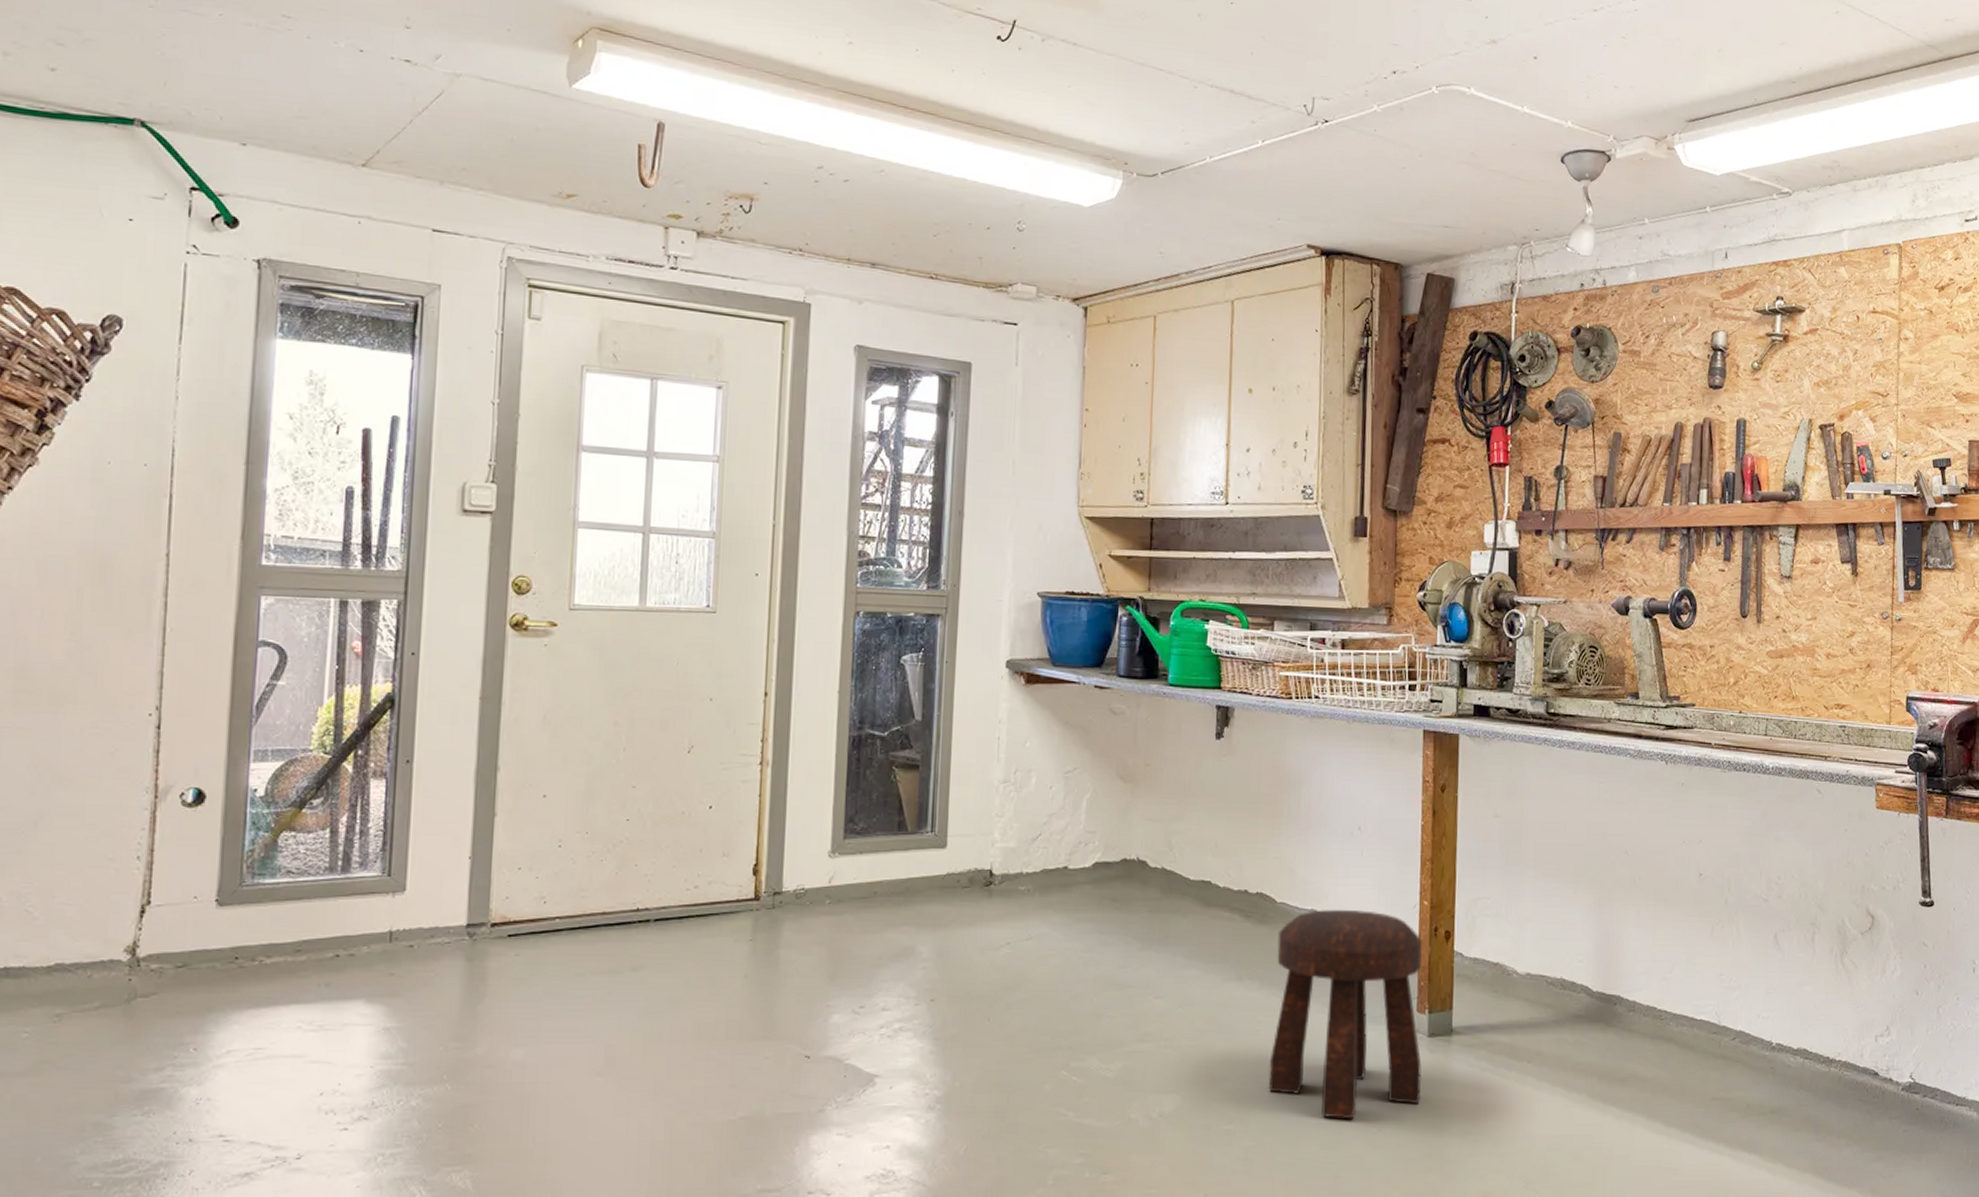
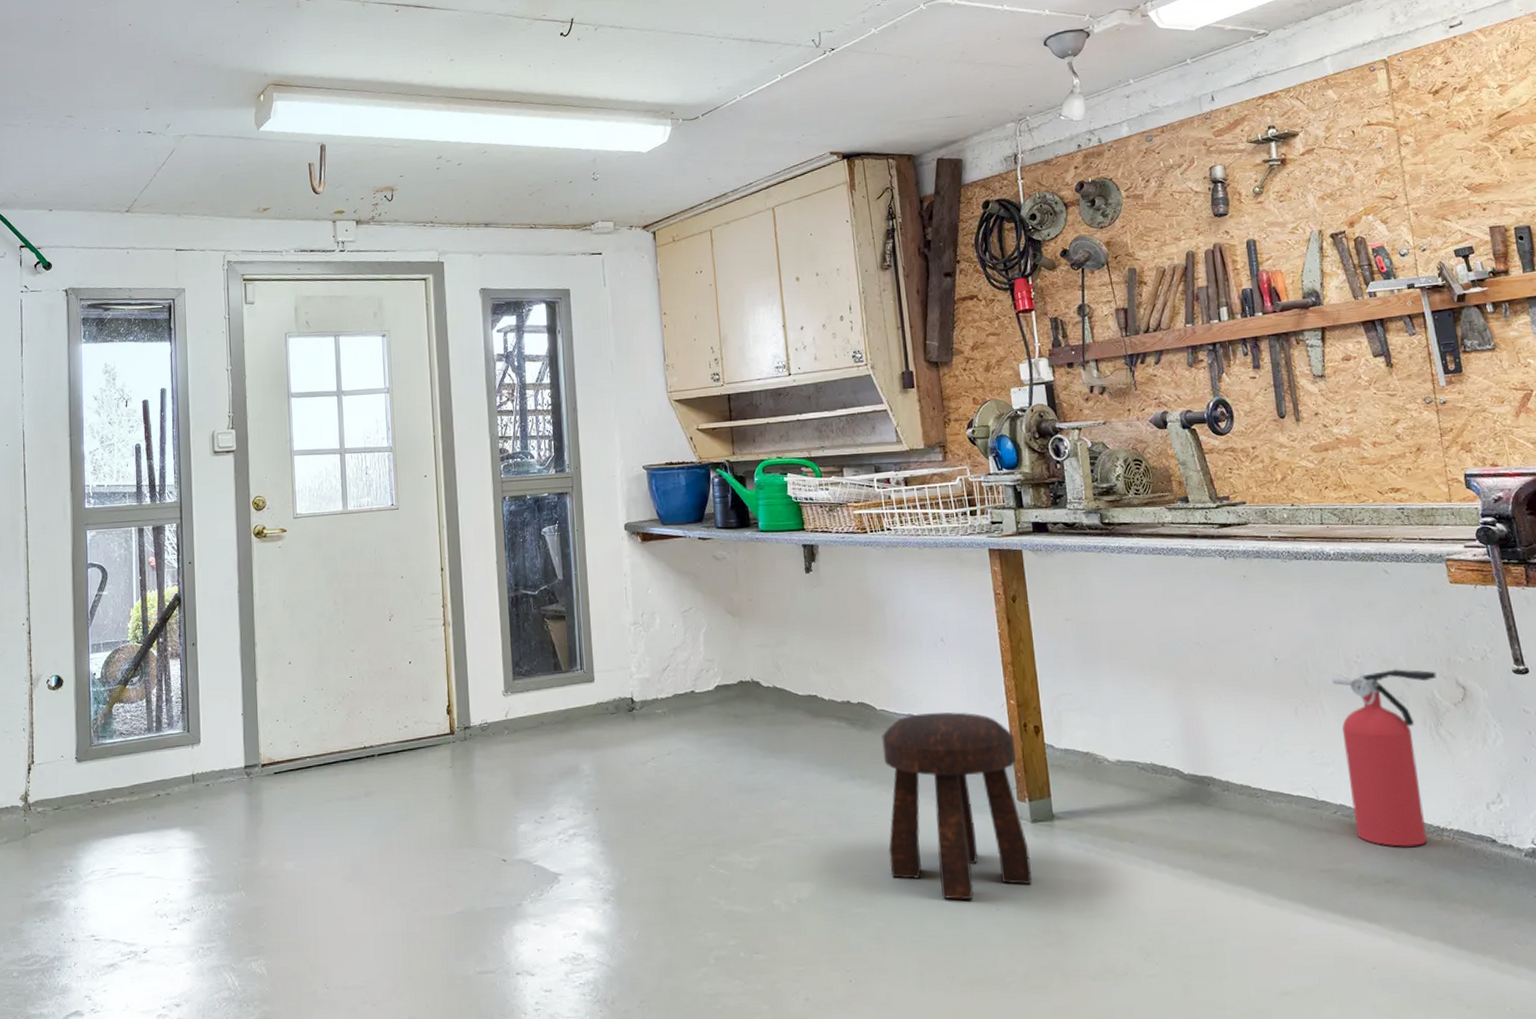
fire extinguisher: none [1750,892,1850,1077] -> present [1332,668,1437,847]

